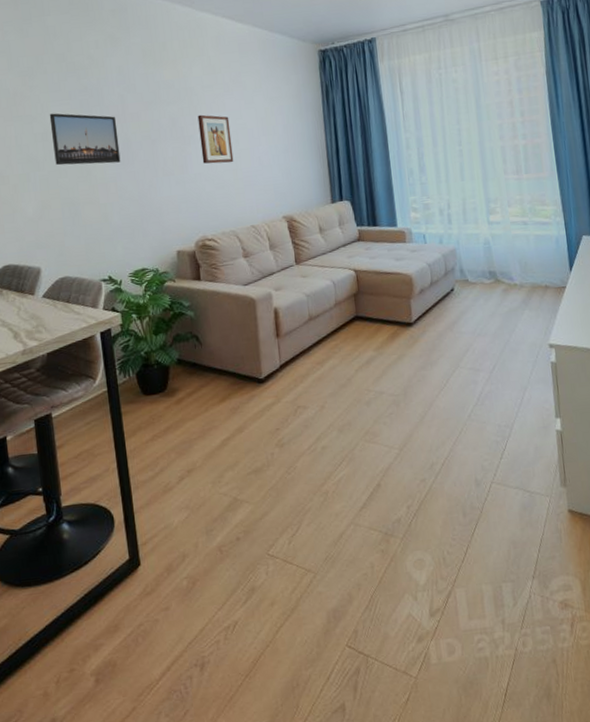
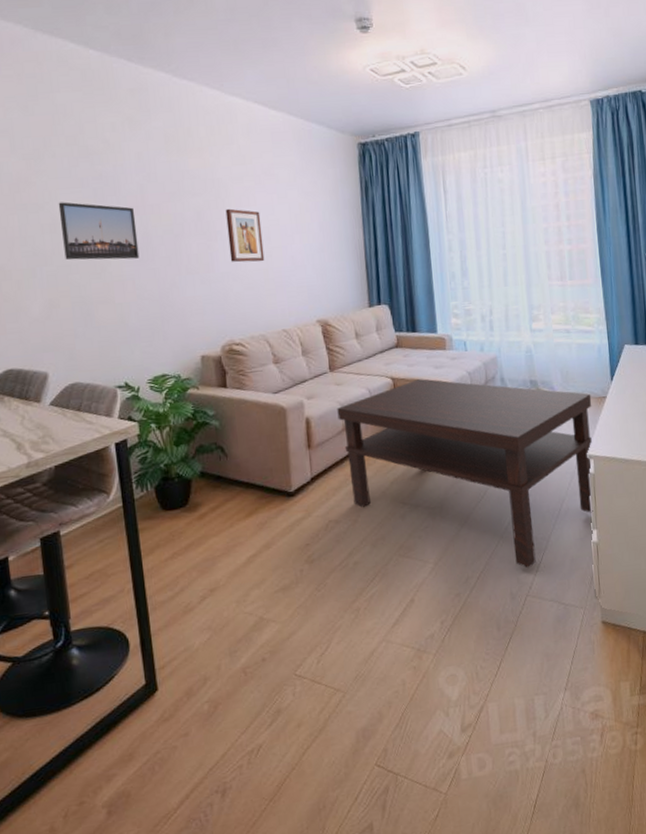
coffee table: none [303,270,556,456] -> present [337,379,593,569]

